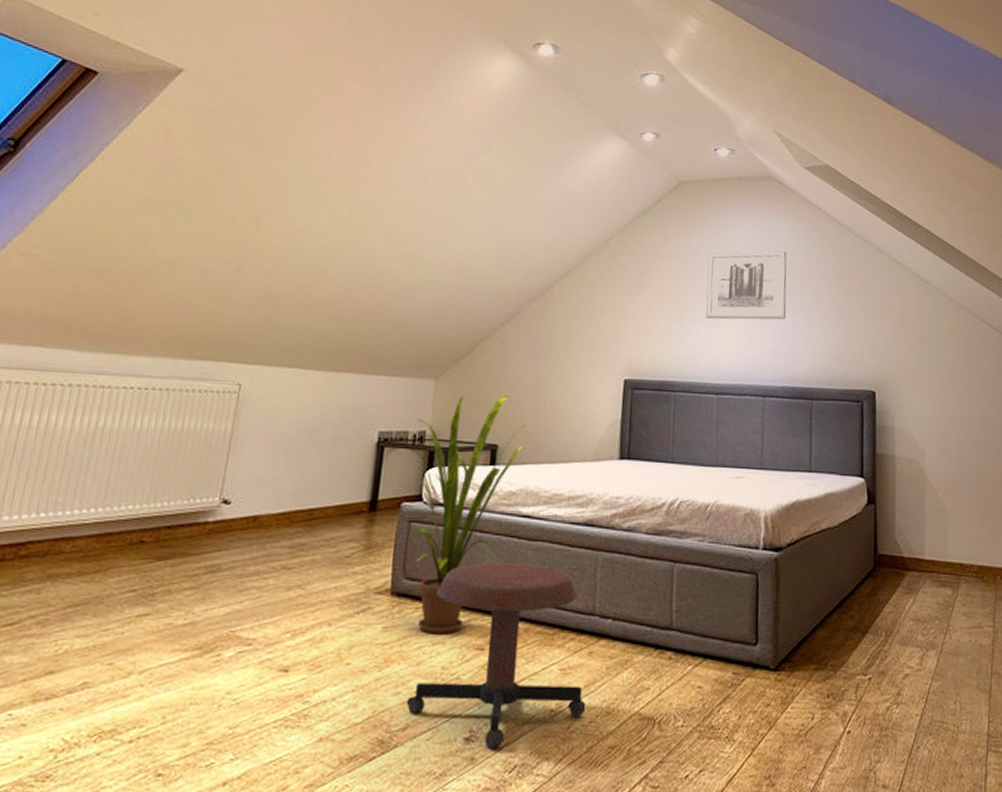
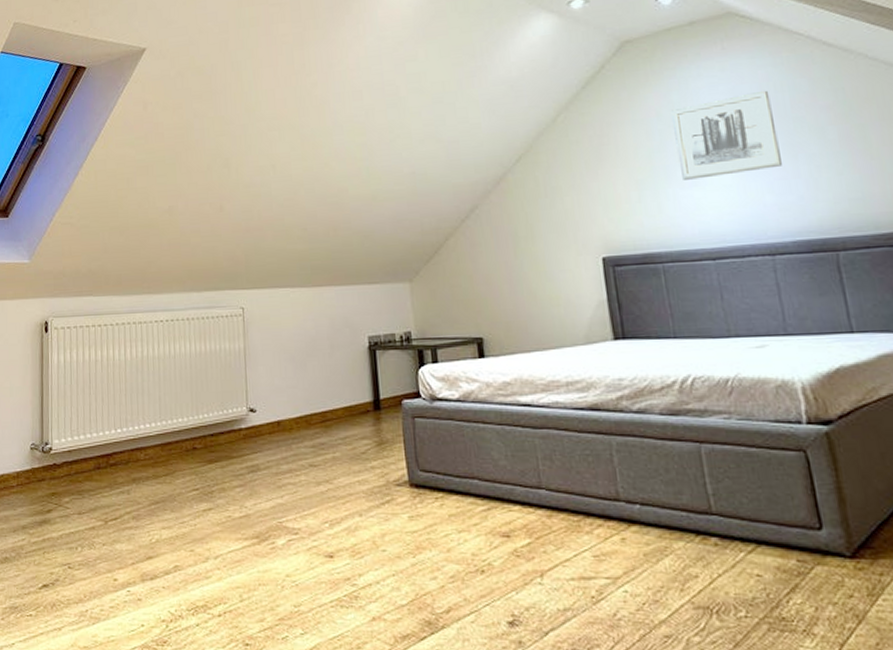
stool: present [405,562,586,749] -> none [444,451,630,633]
house plant: present [412,396,525,635] -> none [402,289,510,523]

